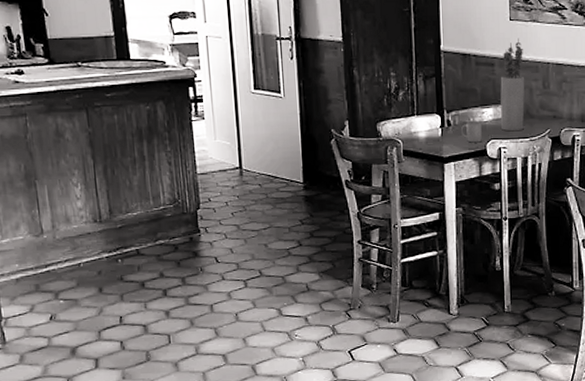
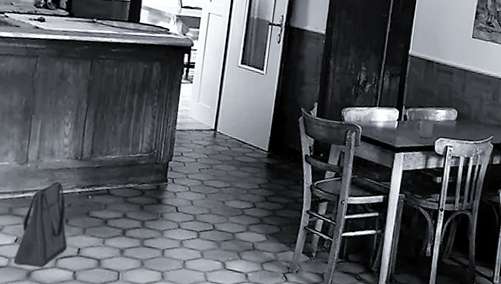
shopping bag: none [53,249,108,343] -> present [13,181,68,268]
vase: present [500,37,525,132] -> none [450,53,480,134]

